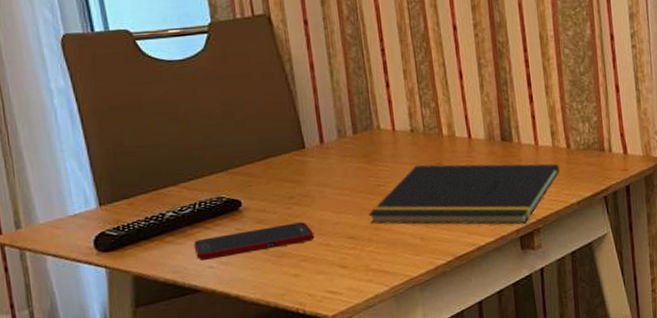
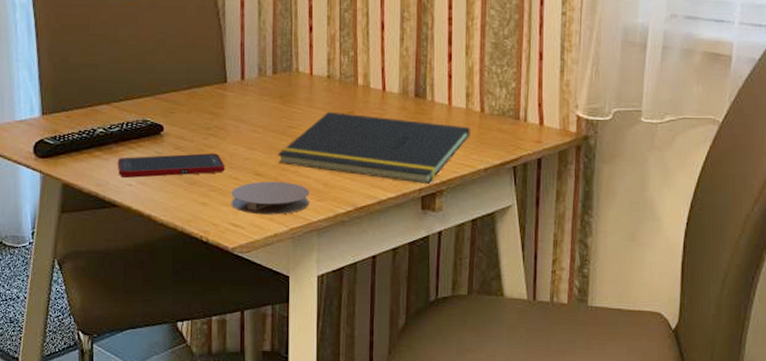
coaster: none [324,241,408,279] -> present [231,181,309,215]

